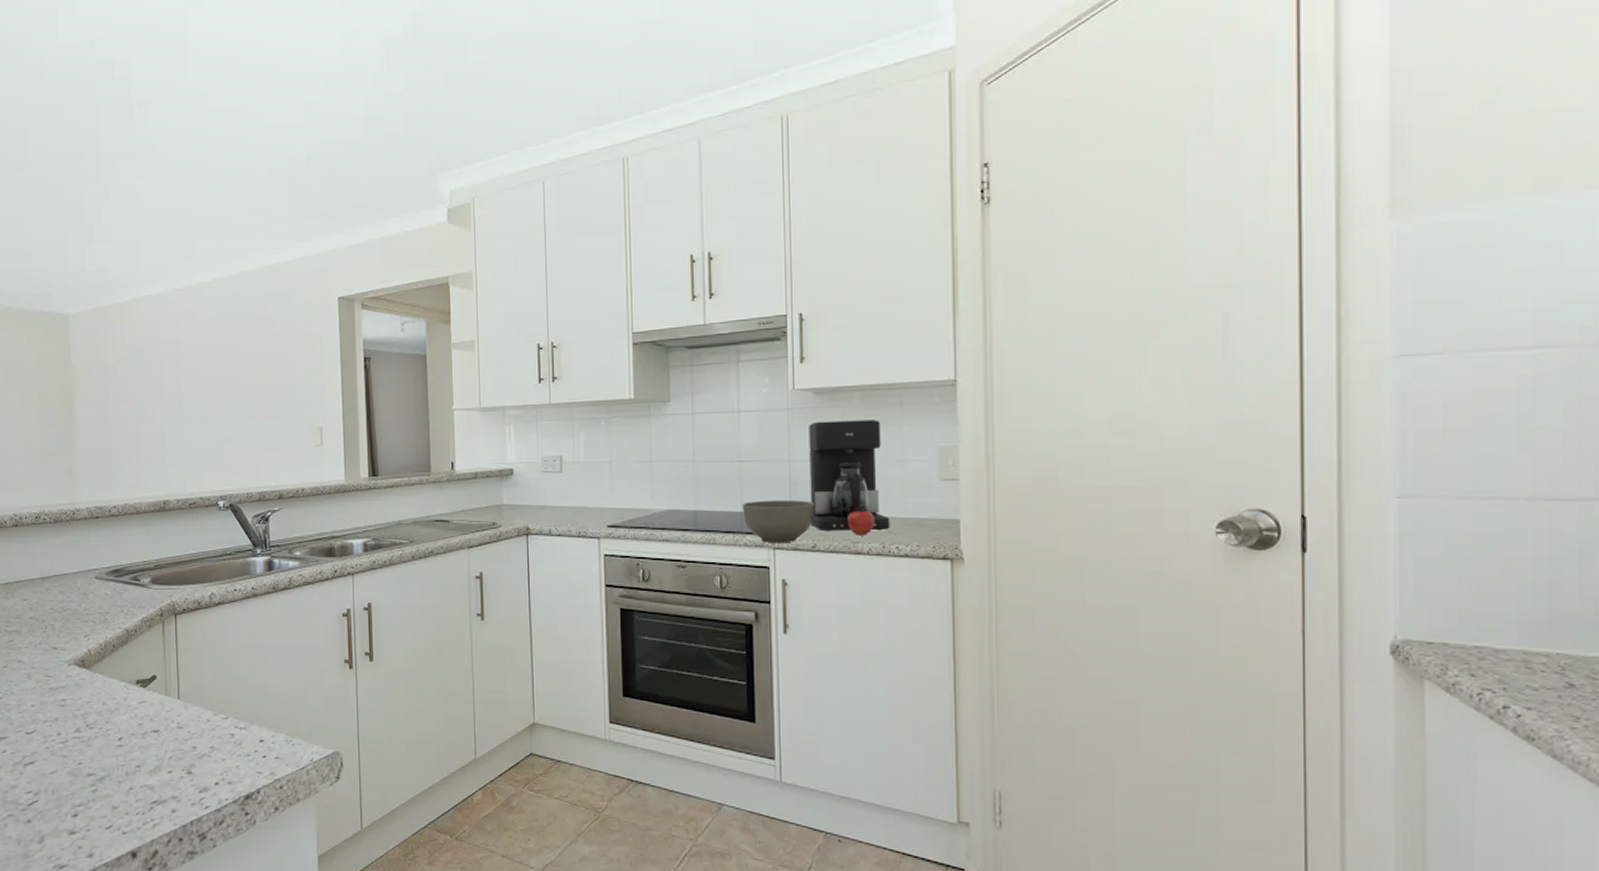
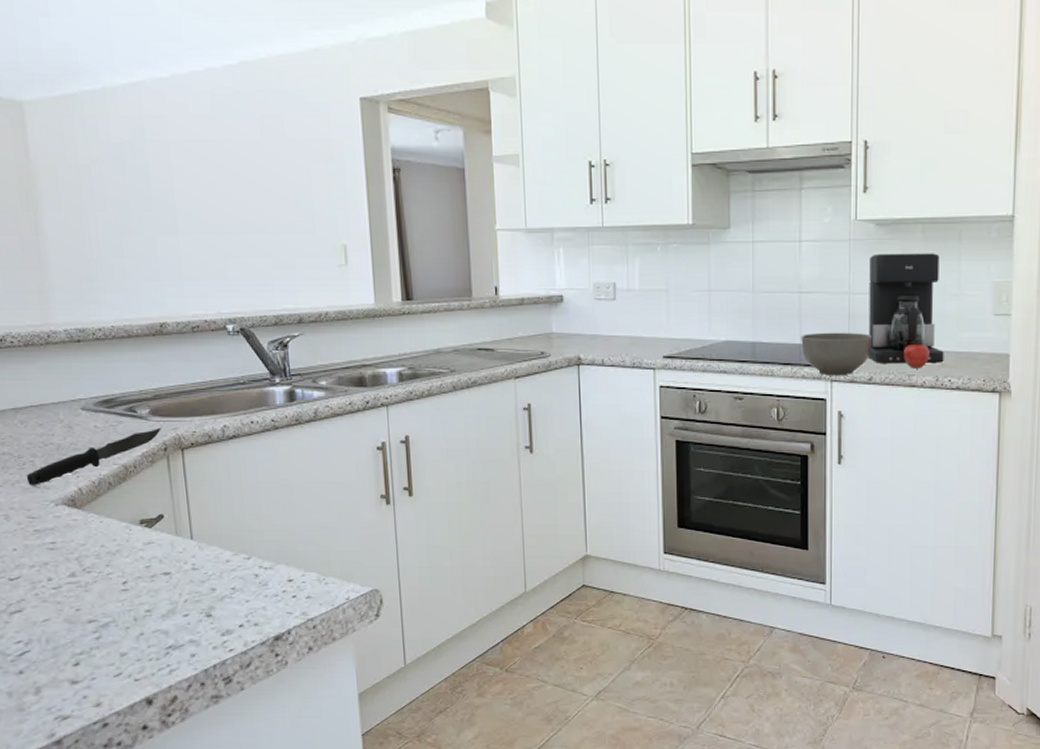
knife: none [47,595,160,647] -> present [26,427,162,485]

